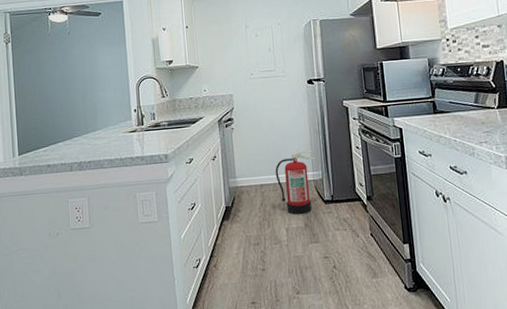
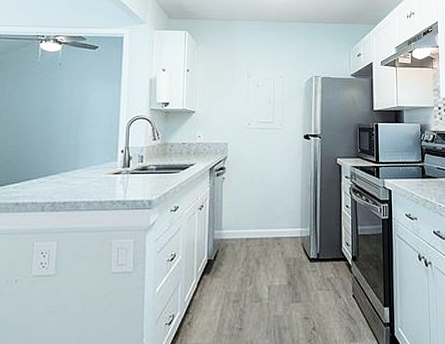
fire extinguisher: present [275,149,316,215] -> none [263,205,306,271]

